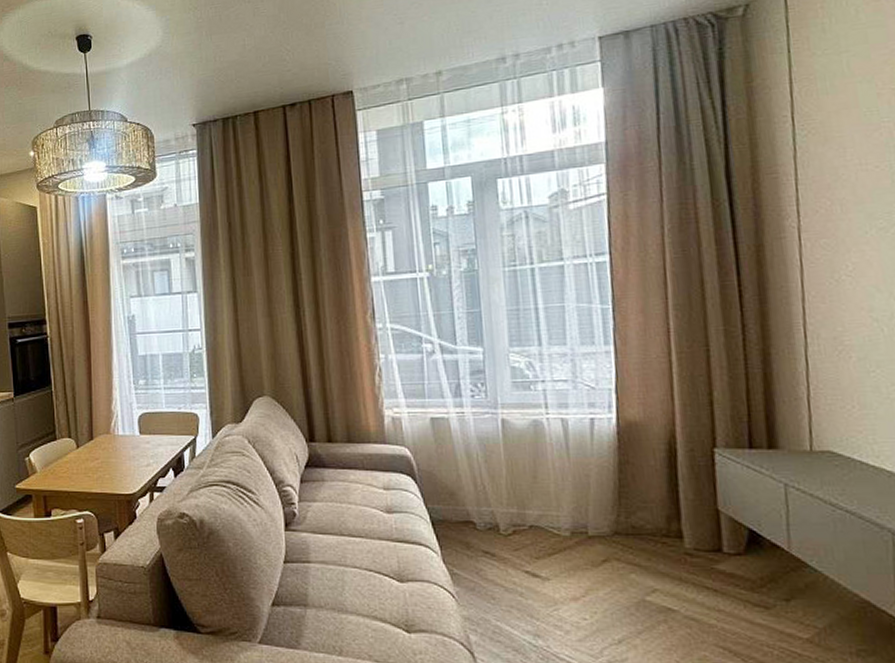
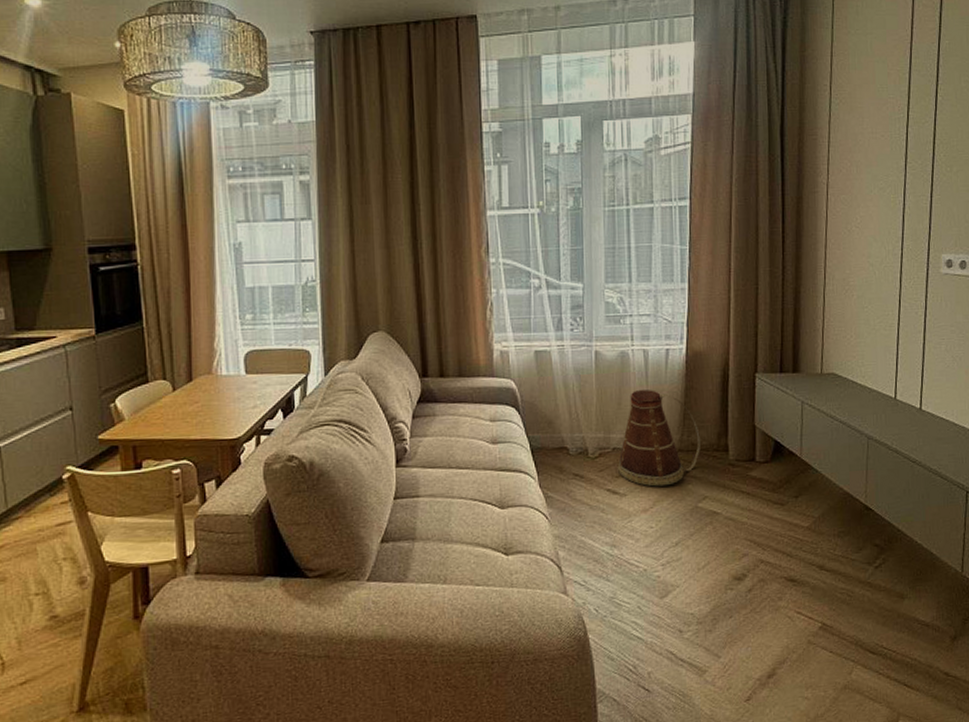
basket: none [537,462,645,573] -> present [618,389,702,487]

